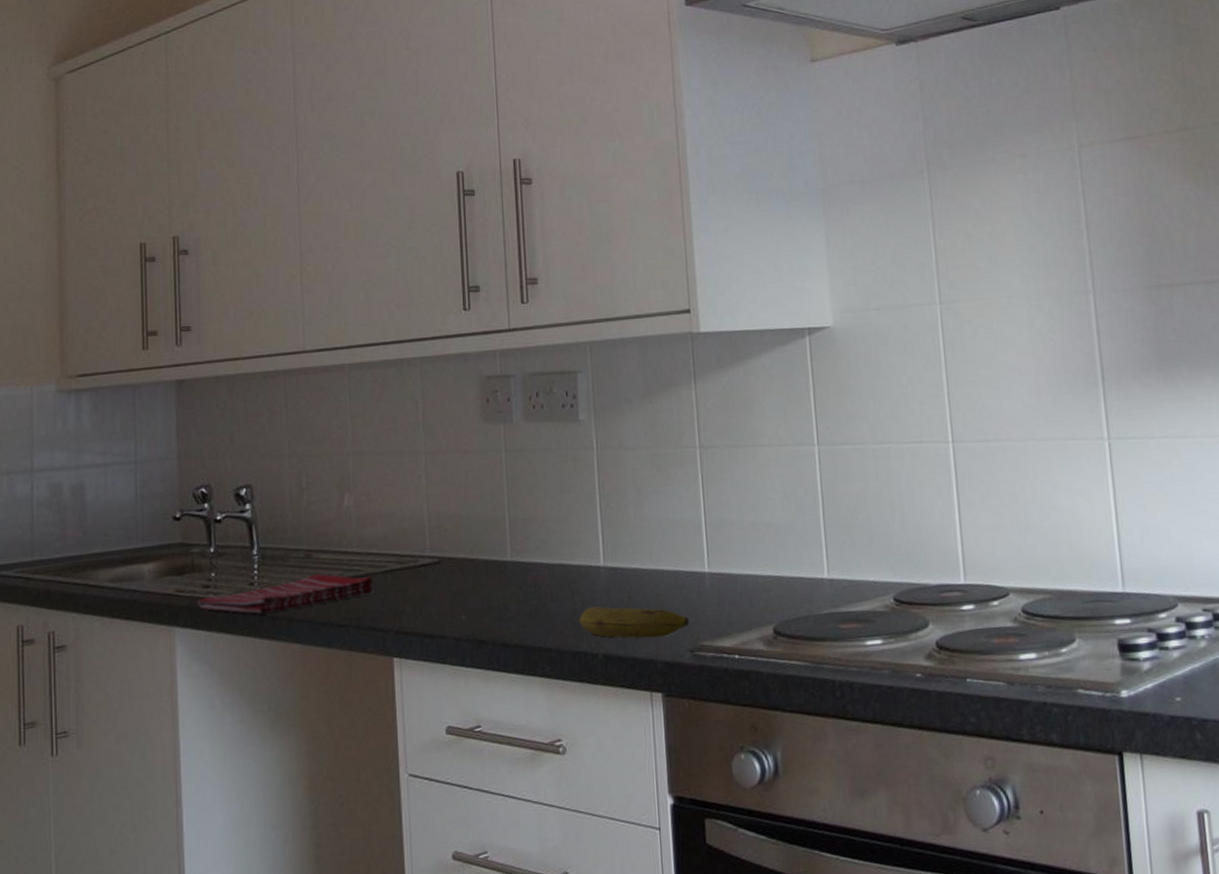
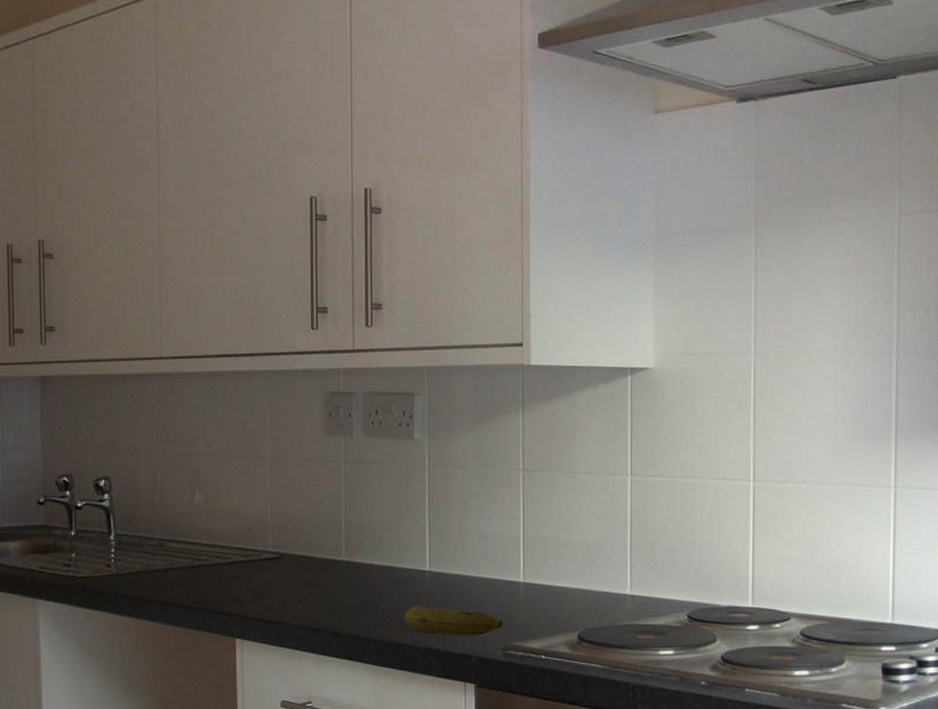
dish towel: present [198,574,373,614] -> none [59,561,220,593]

